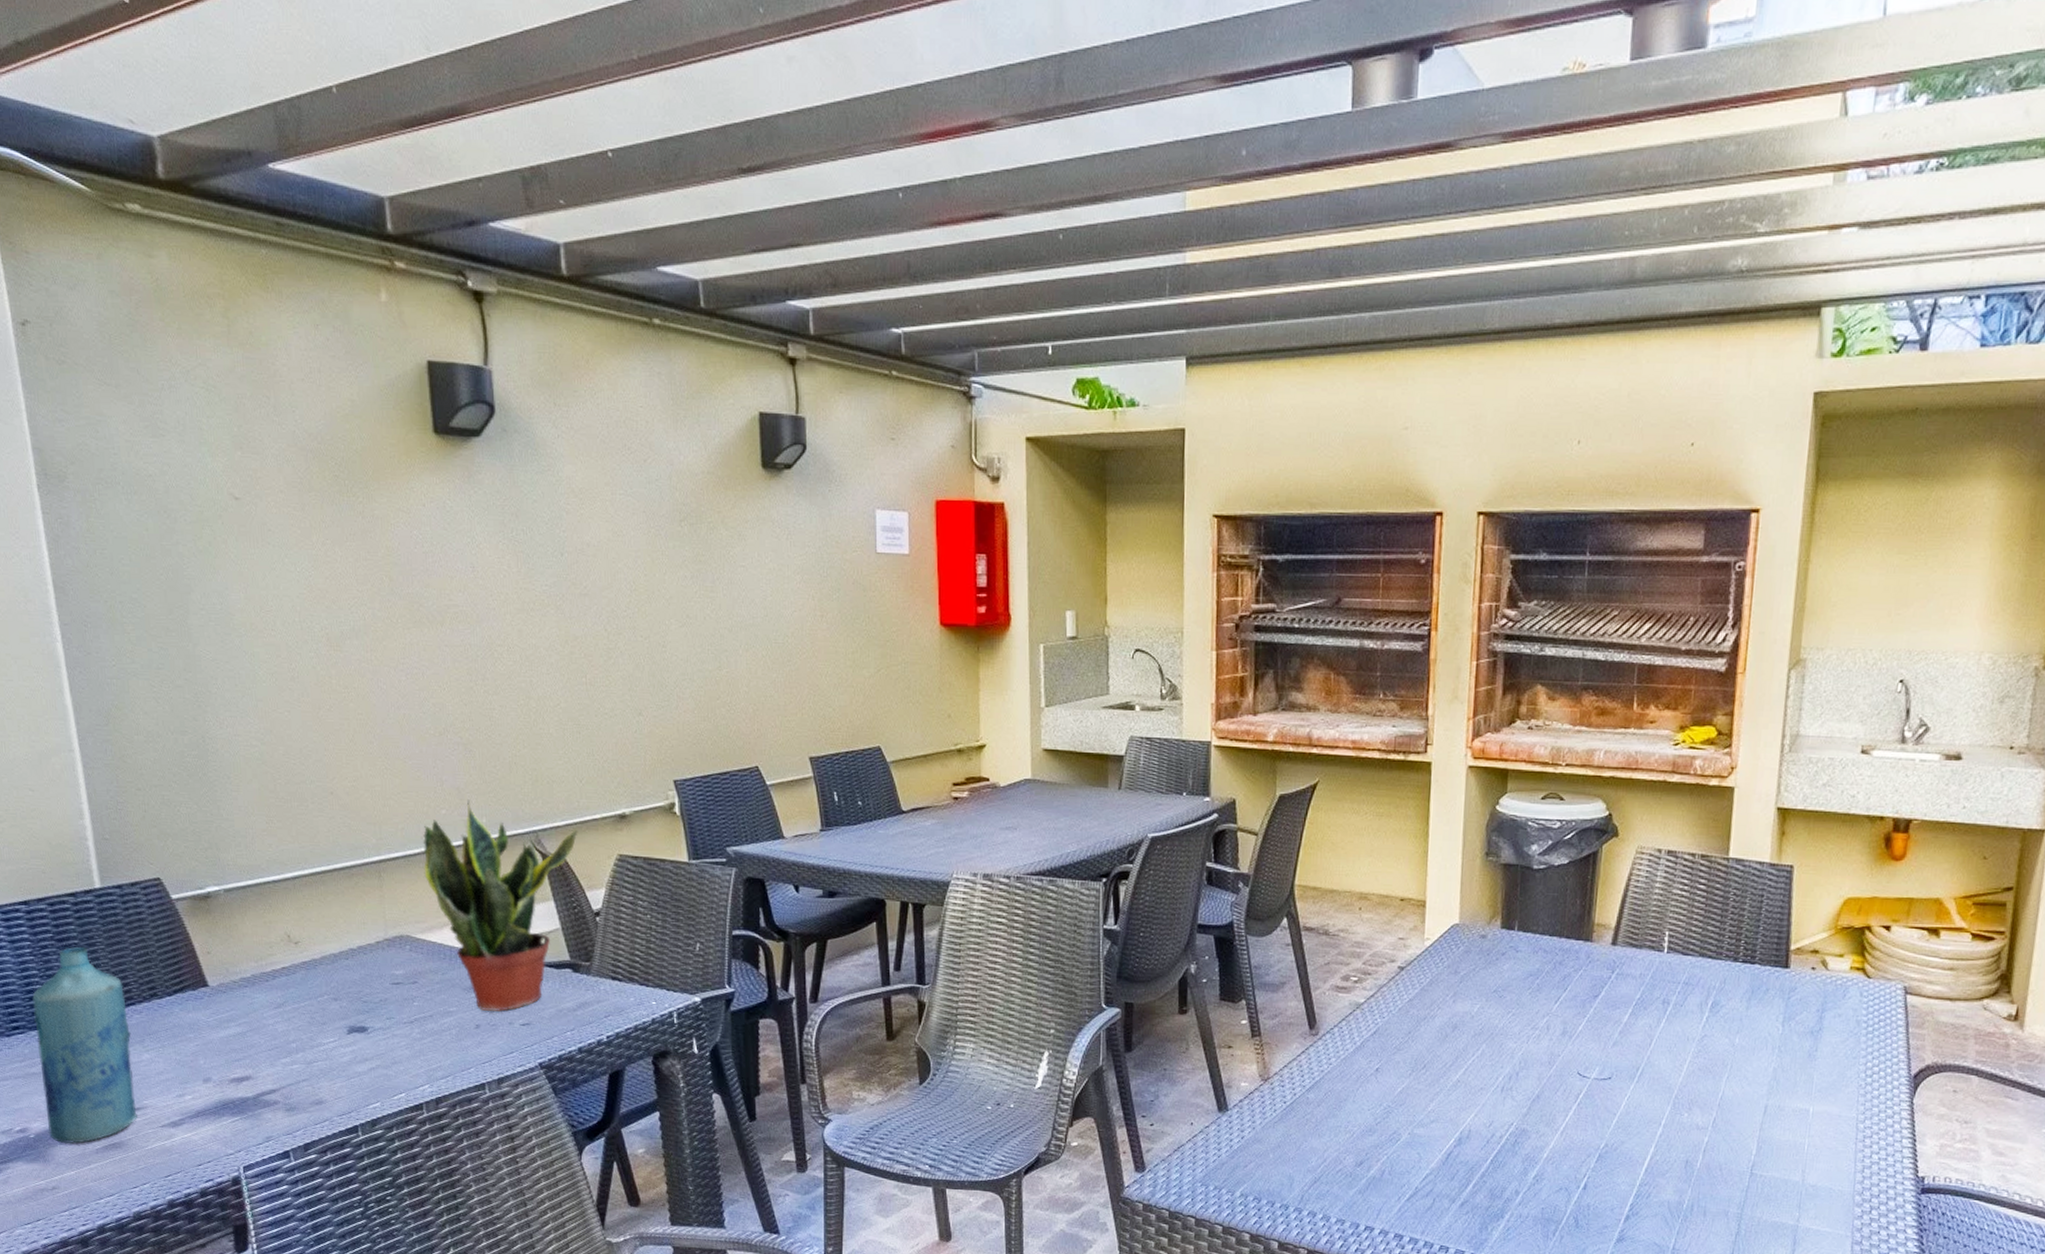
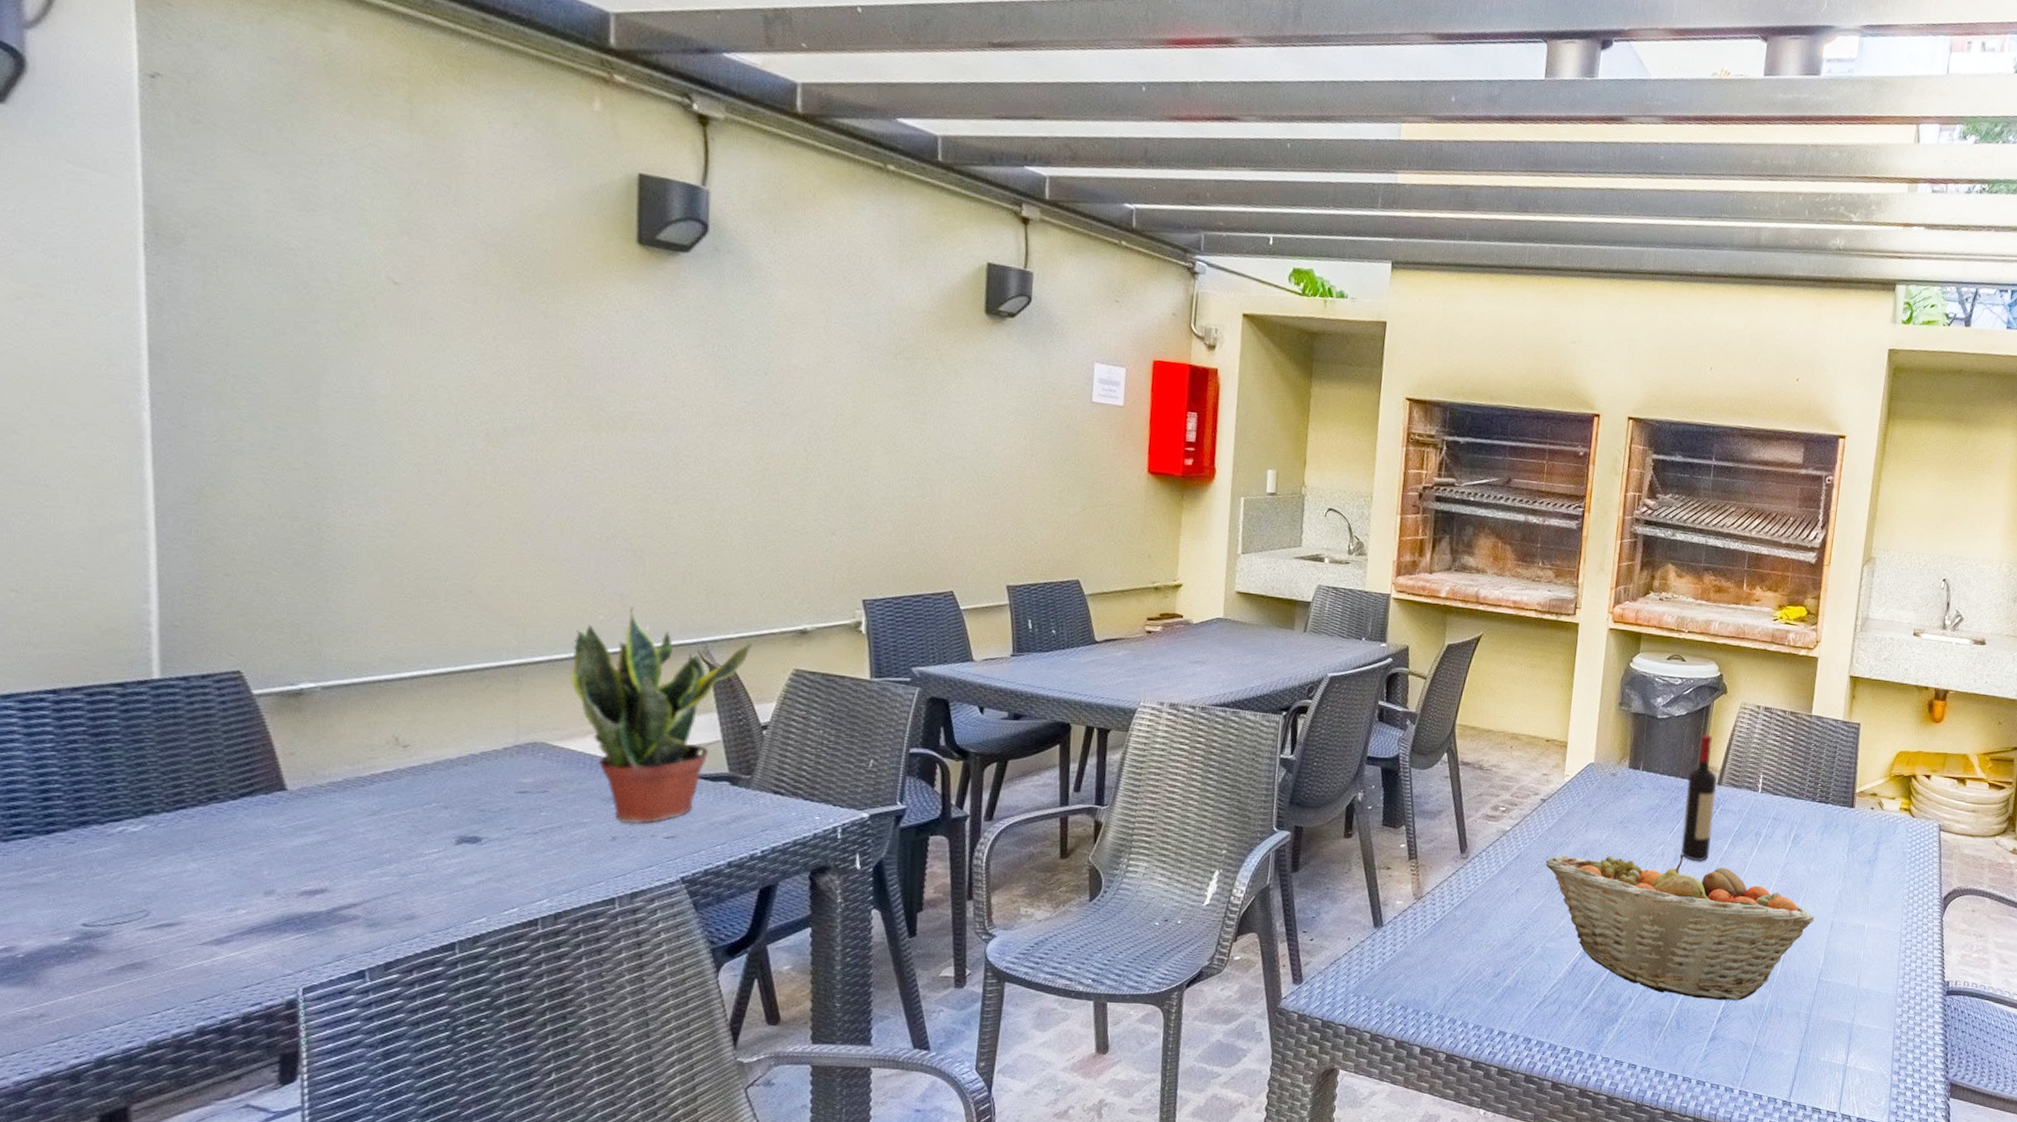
bottle: present [32,946,137,1144] -> none [44,742,176,965]
fruit basket: none [1408,1026,1743,1196] -> present [1545,854,1815,1001]
wine bottle: none [1570,886,1611,1036] -> present [1681,735,1717,862]

